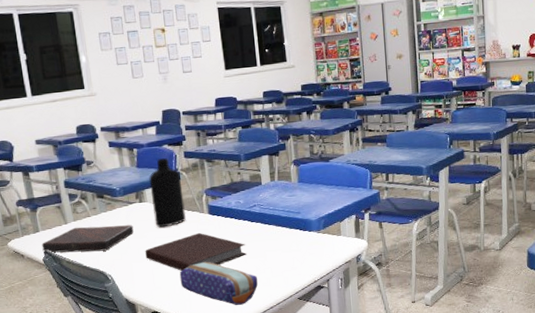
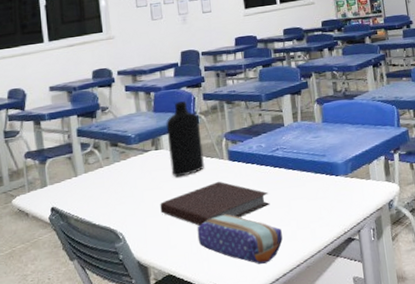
book: present [41,225,134,253] -> none [49,175,149,210]

